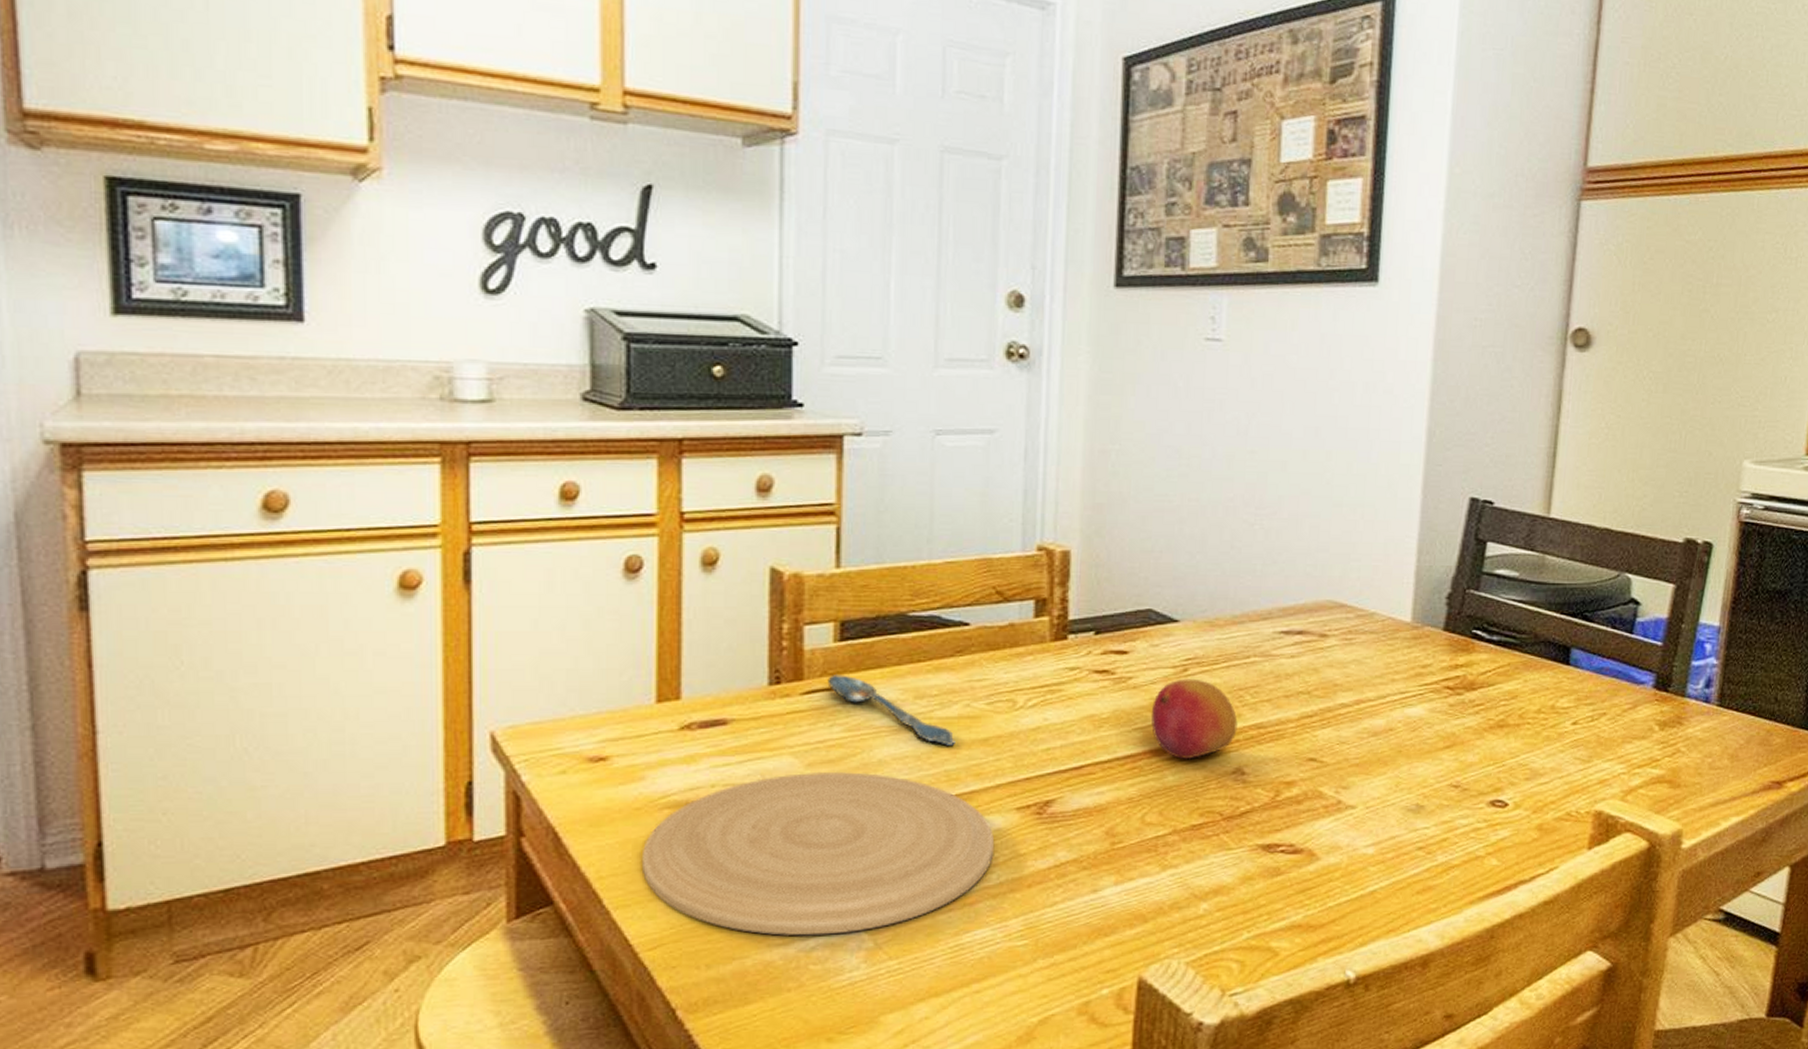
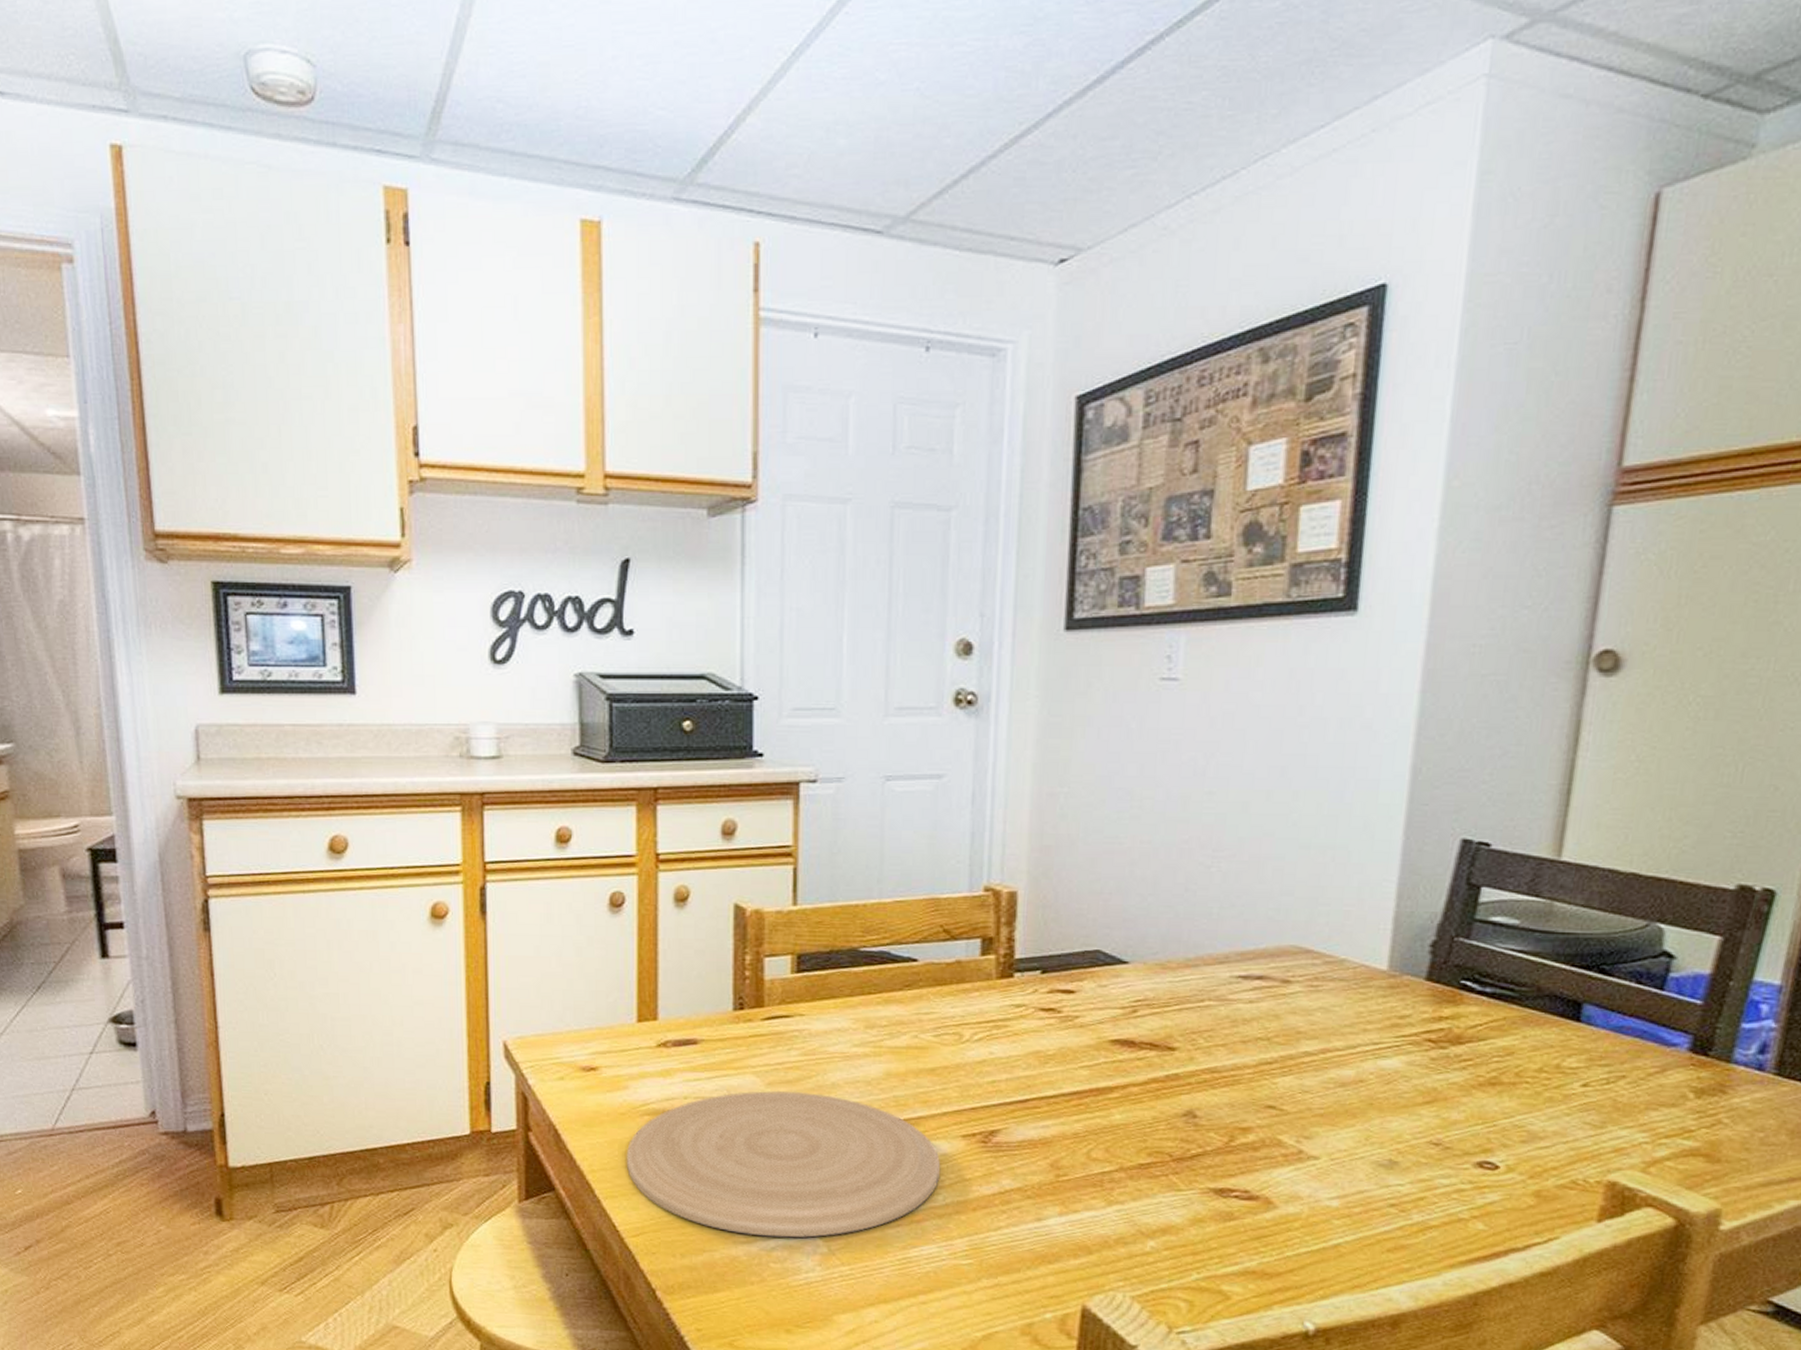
spoon: present [827,675,955,746] -> none [786,1003,904,1073]
fruit: present [1151,678,1238,760] -> none [1098,1019,1190,1100]

